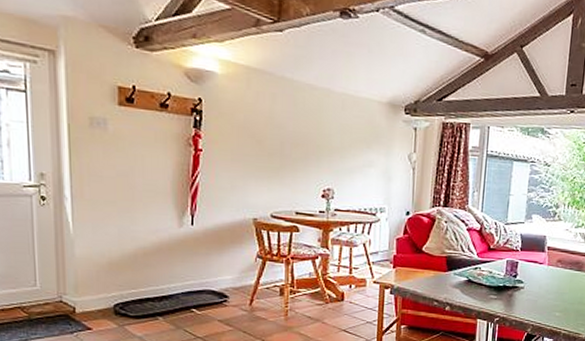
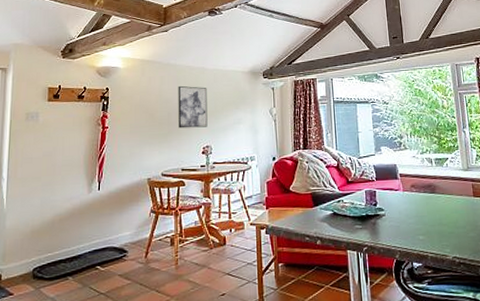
wall art: none [293,108,332,166] -> present [178,85,208,129]

